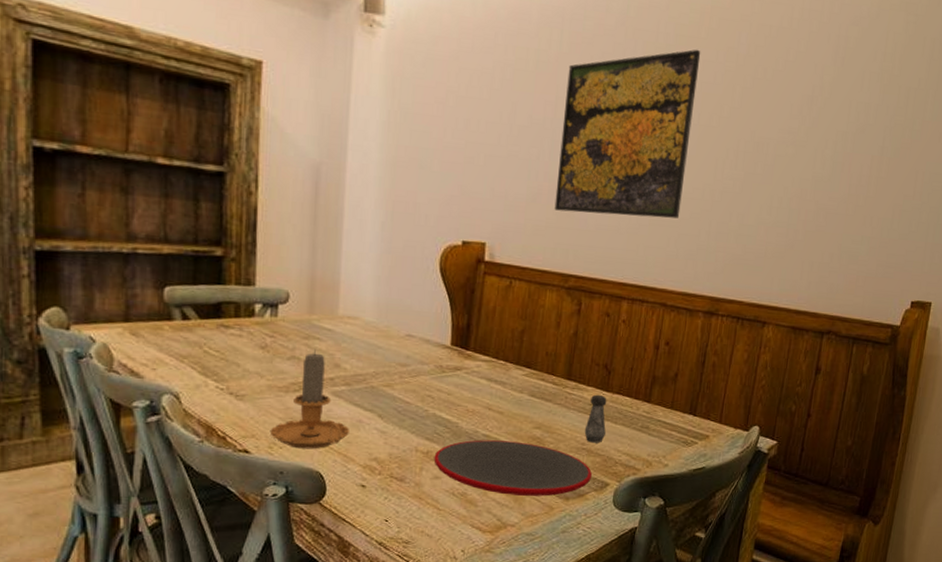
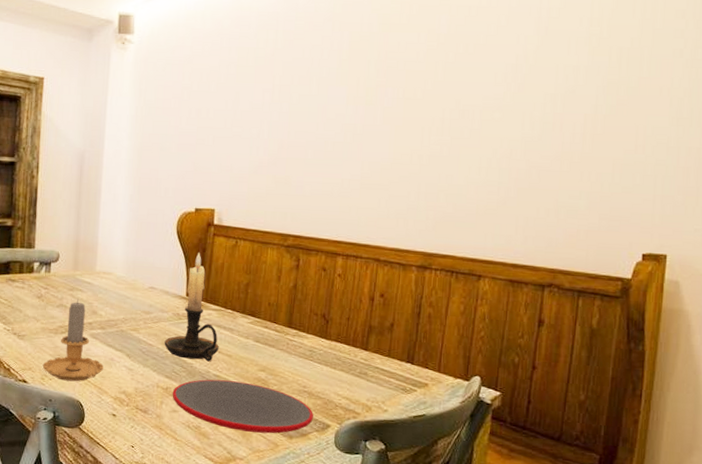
candle holder: none [424,293,489,420] -> present [164,252,219,362]
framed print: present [554,49,701,219] -> none [273,34,403,182]
salt shaker: present [584,394,607,443] -> none [305,341,326,387]

